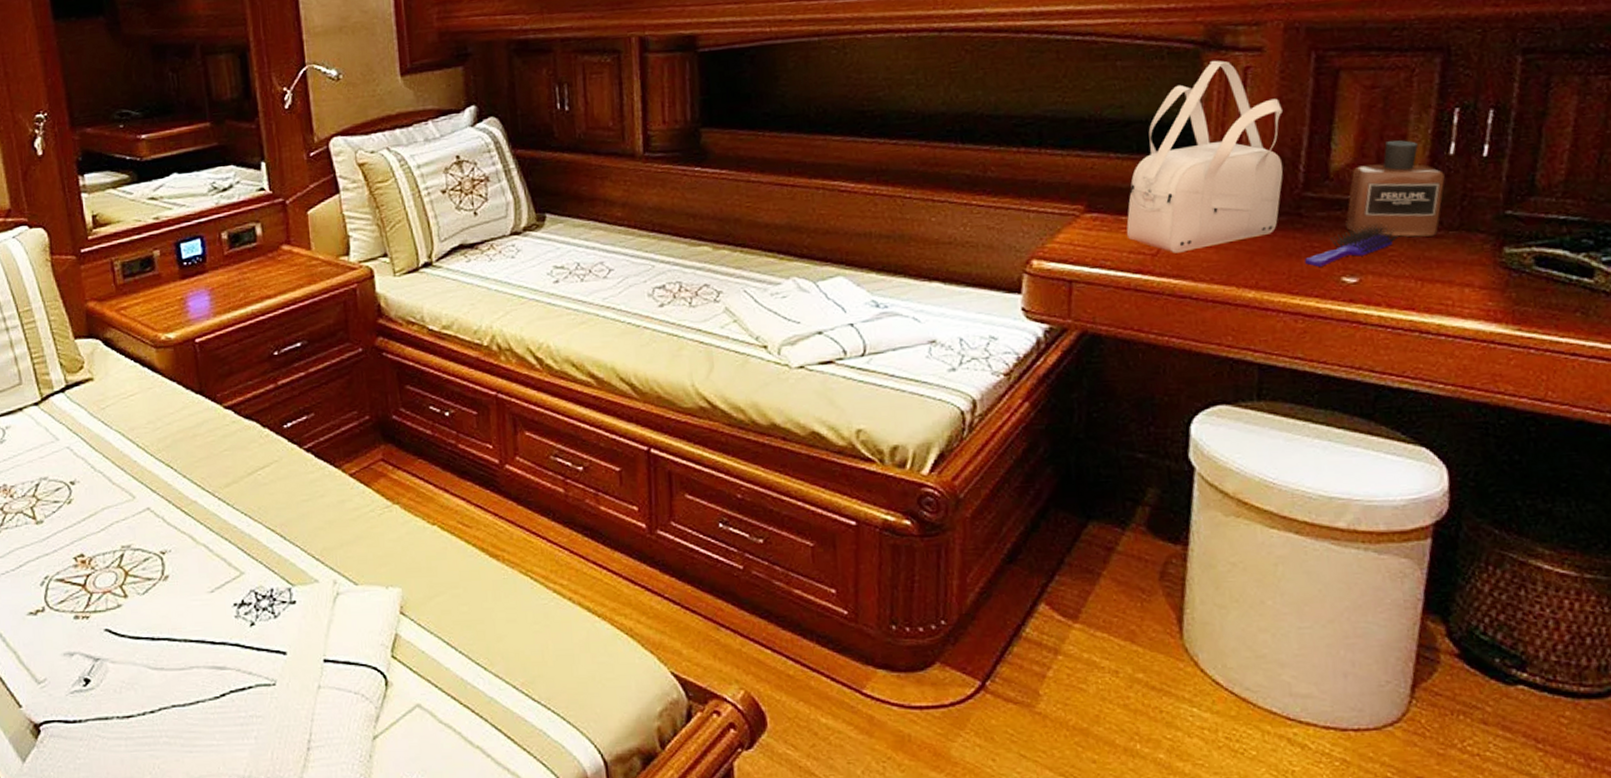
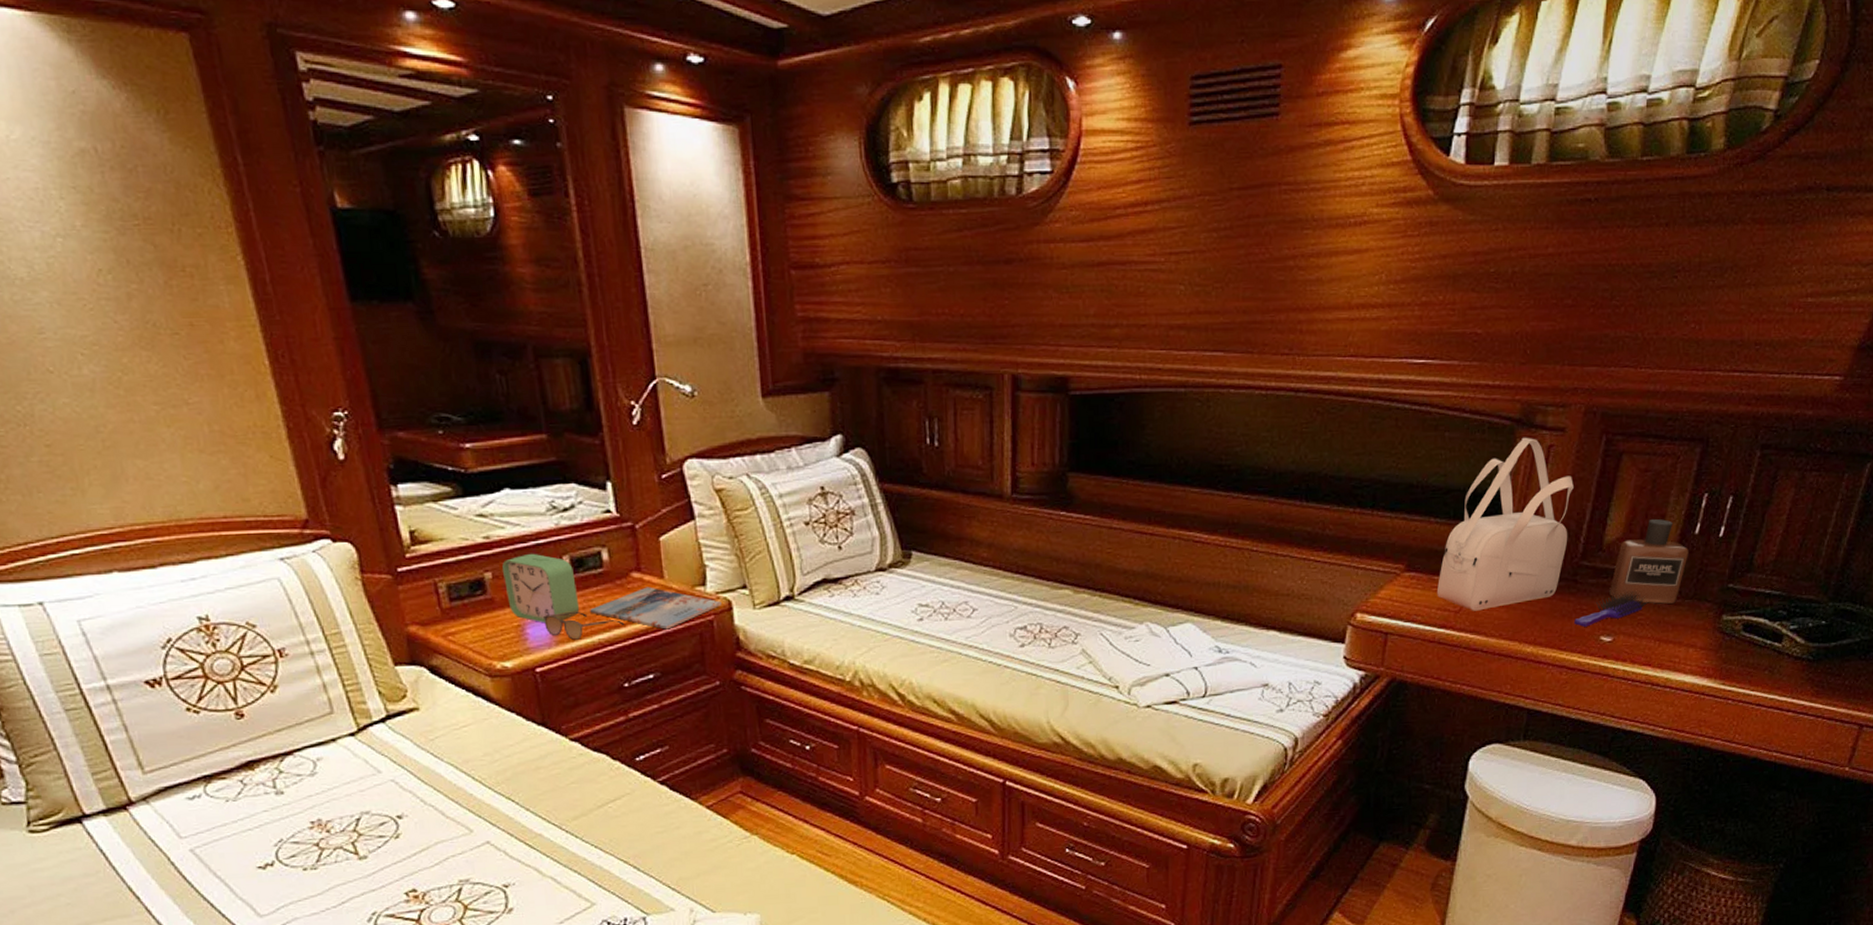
alarm clock: none [169,231,236,296] -> present [502,553,580,623]
sunglasses: none [203,284,276,312] -> present [543,612,625,641]
magazine: none [244,258,364,299] -> present [590,586,722,630]

